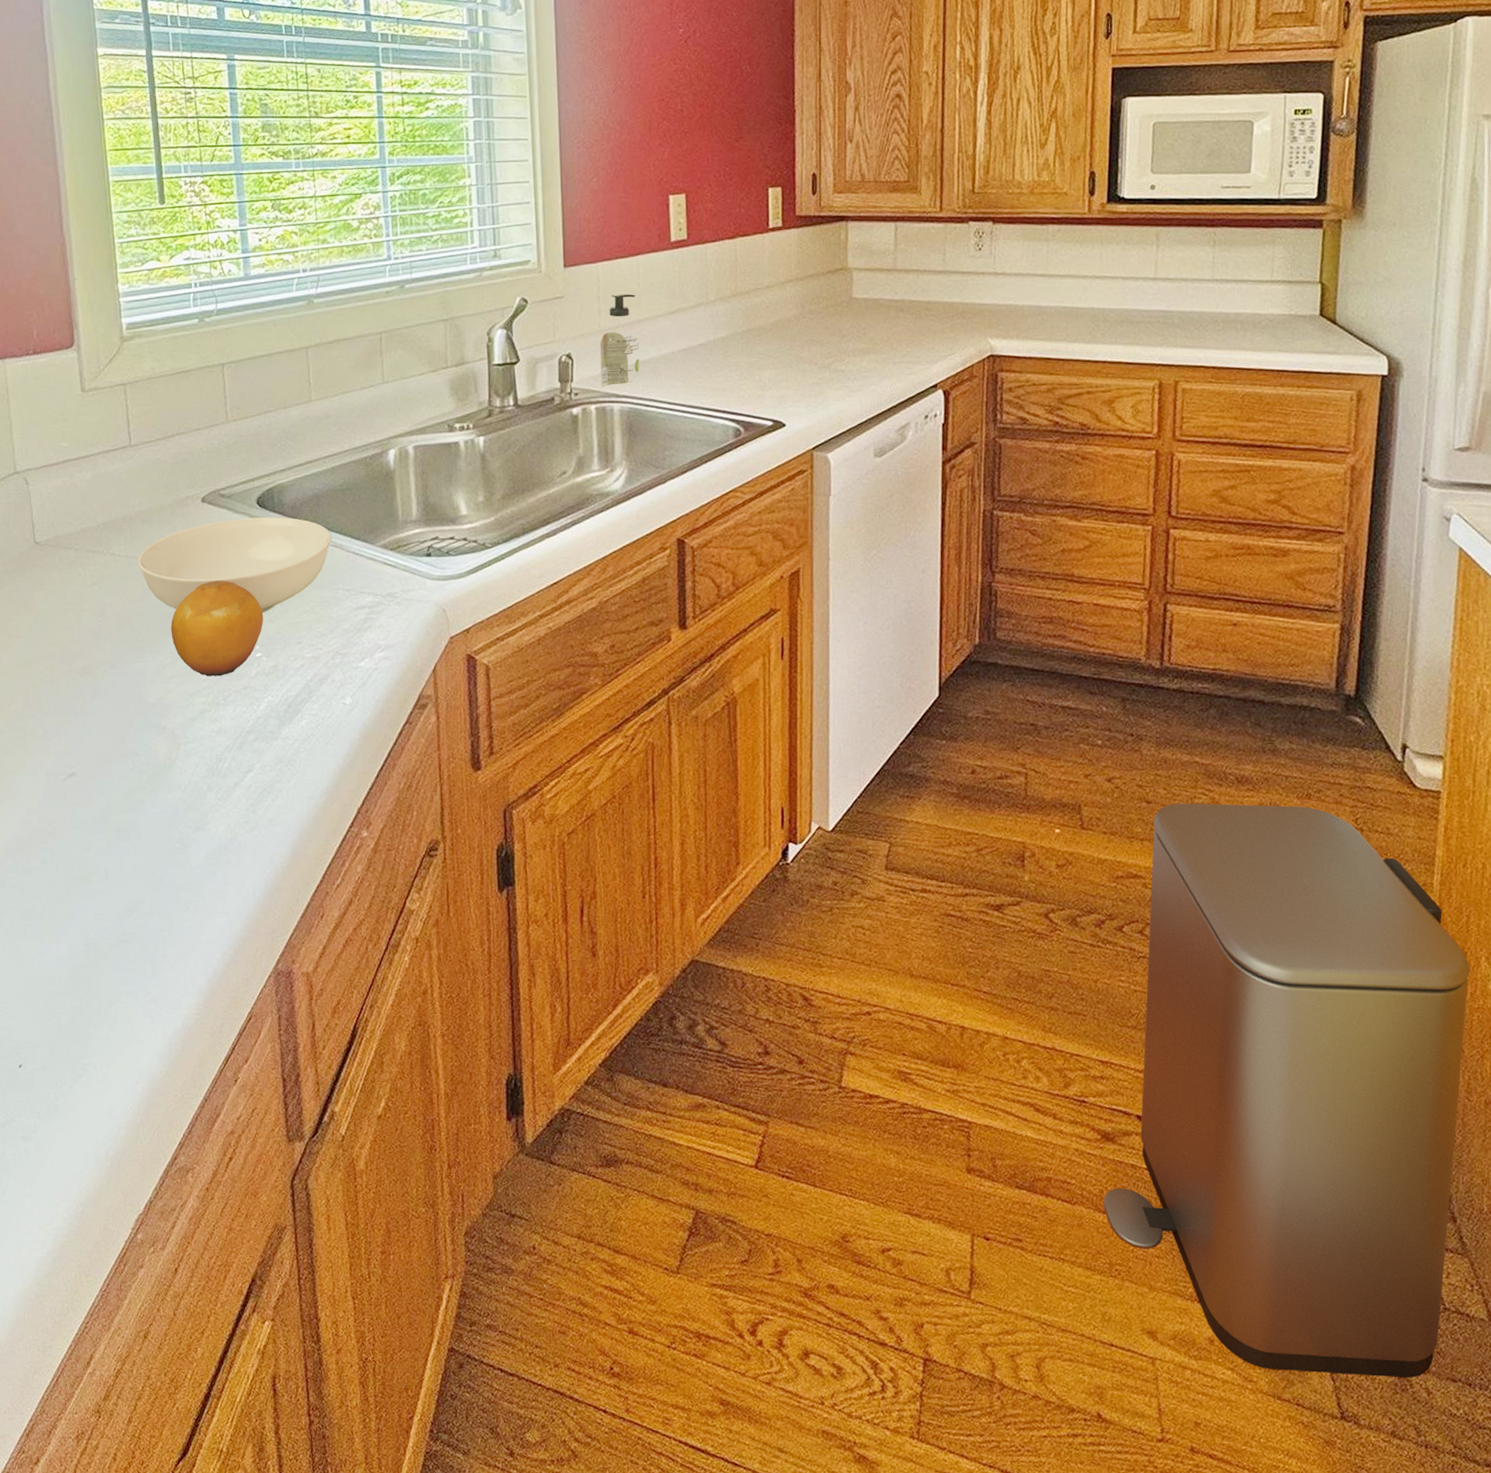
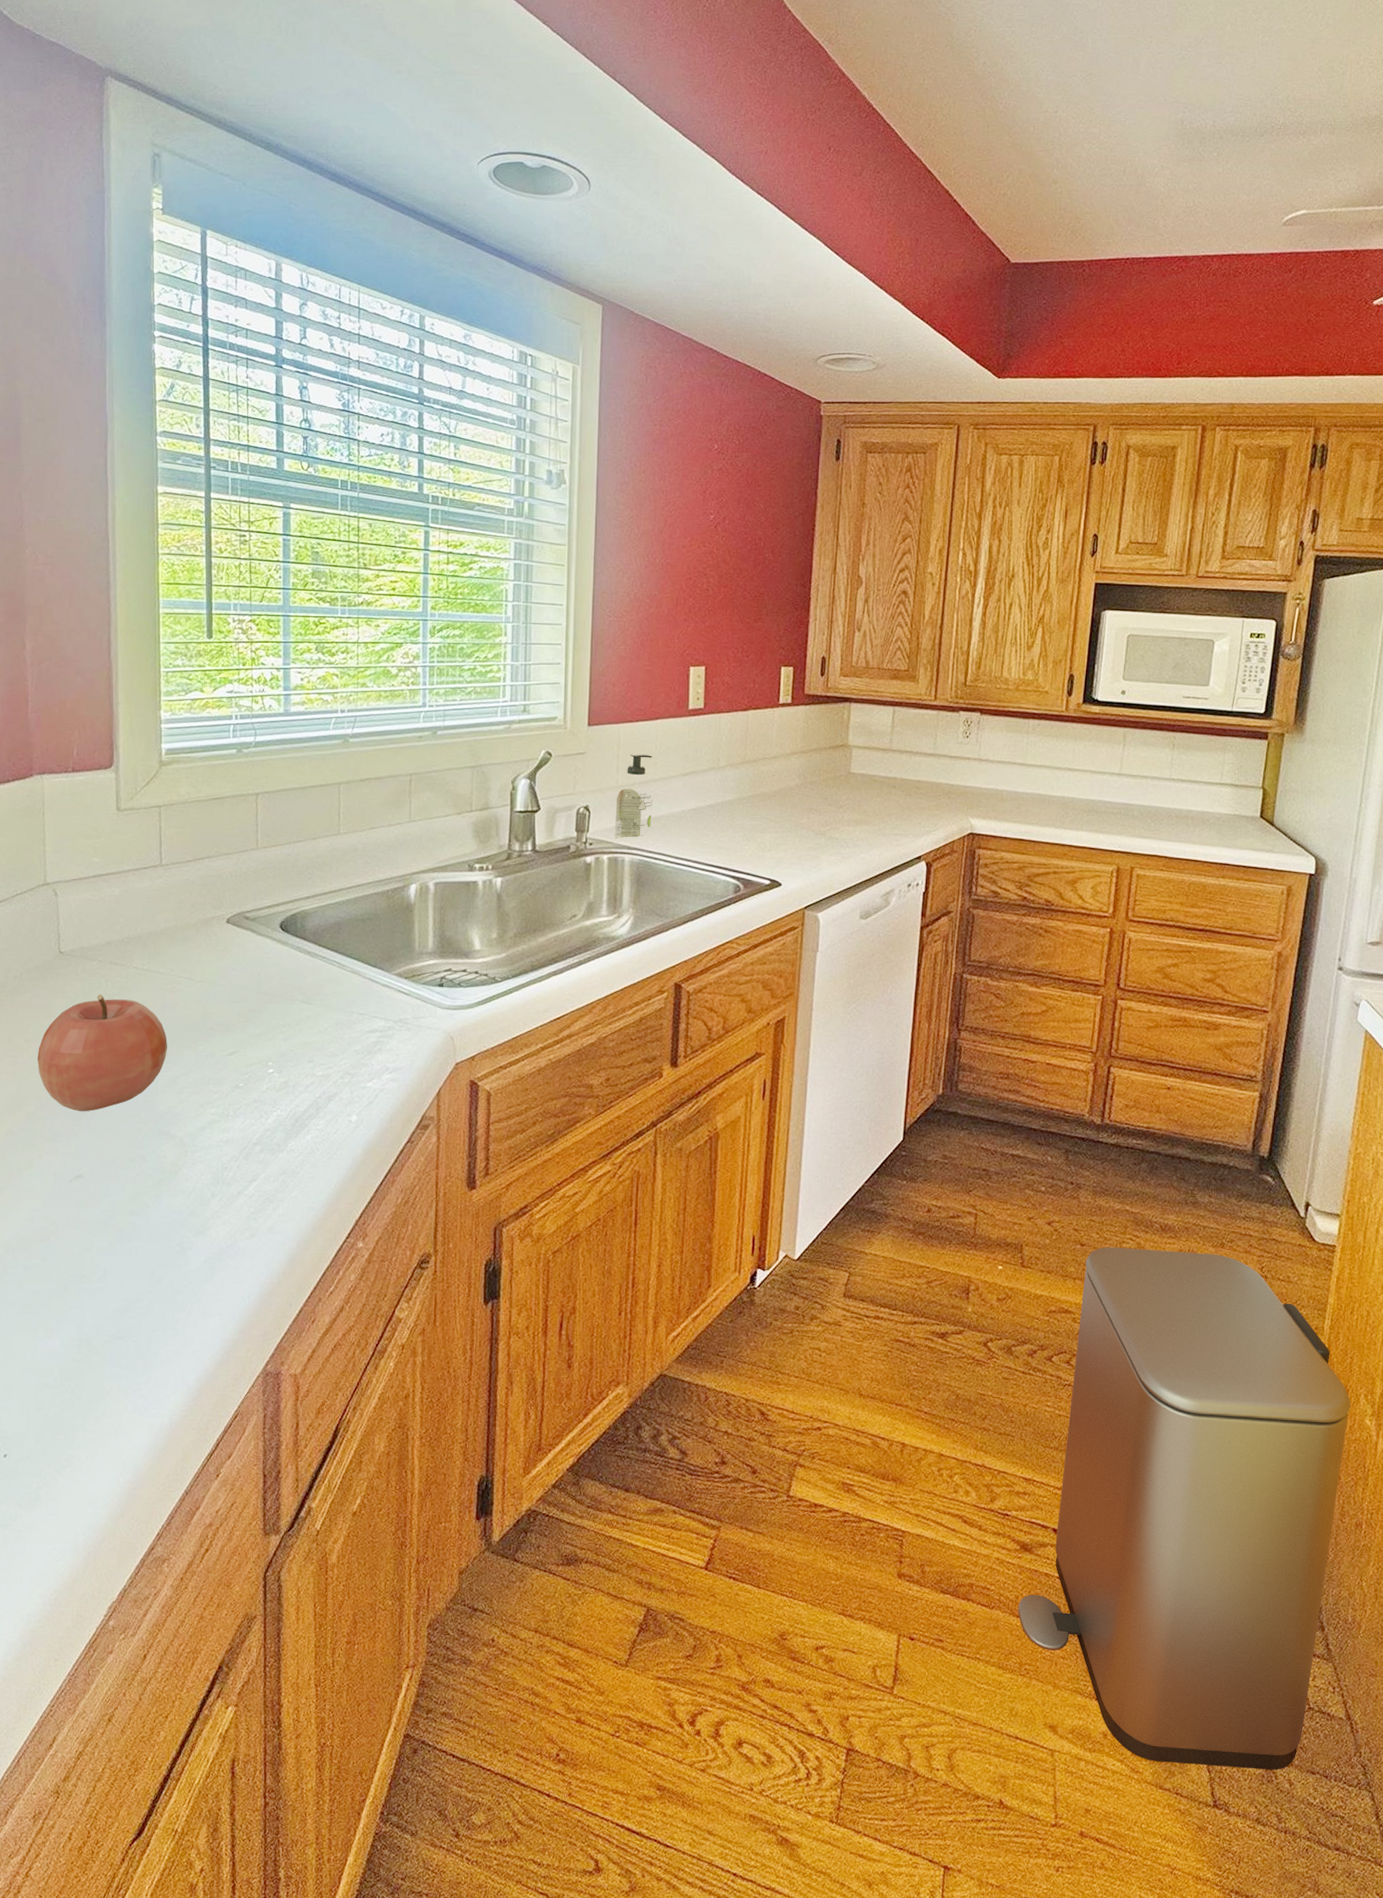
fruit: none [21,584,151,708] -> present [37,994,167,1112]
bowl: present [137,517,332,614] -> none [159,940,350,1032]
fruit: present [171,580,264,677] -> none [187,998,279,1089]

